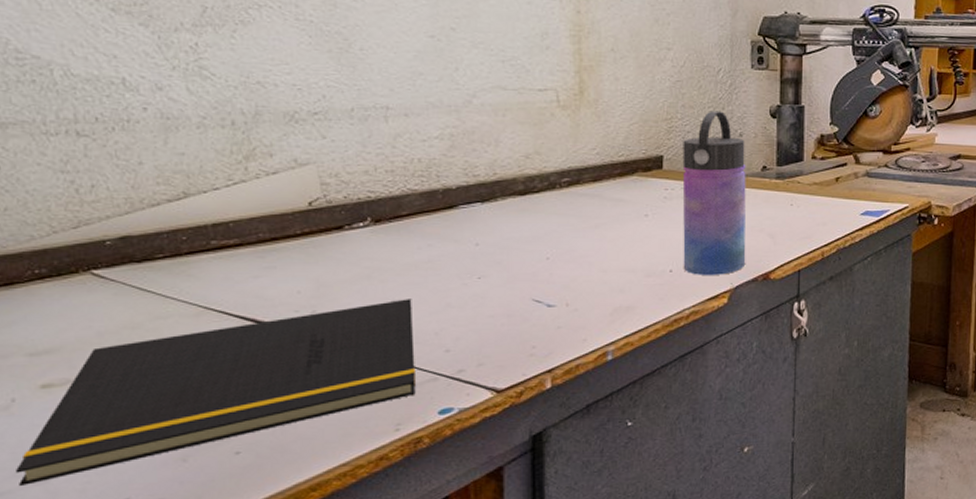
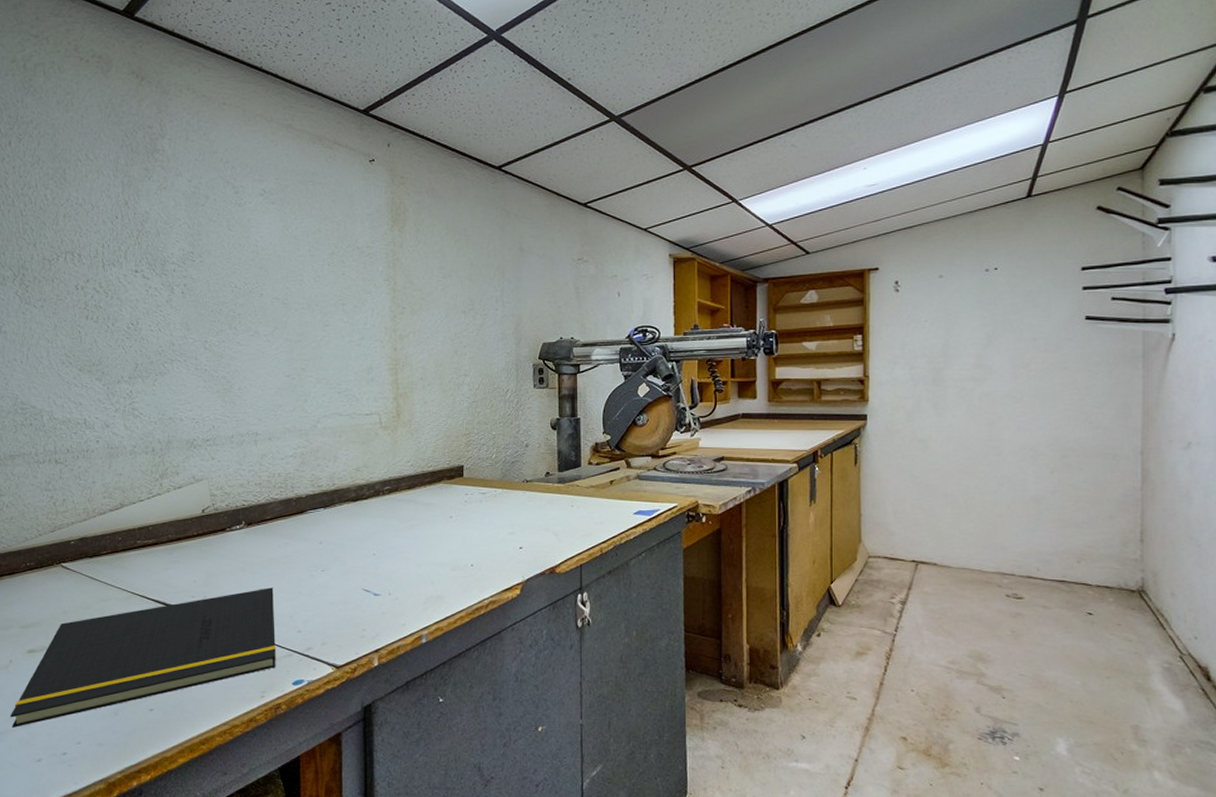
water bottle: present [682,111,746,275] -> none [479,425,535,569]

